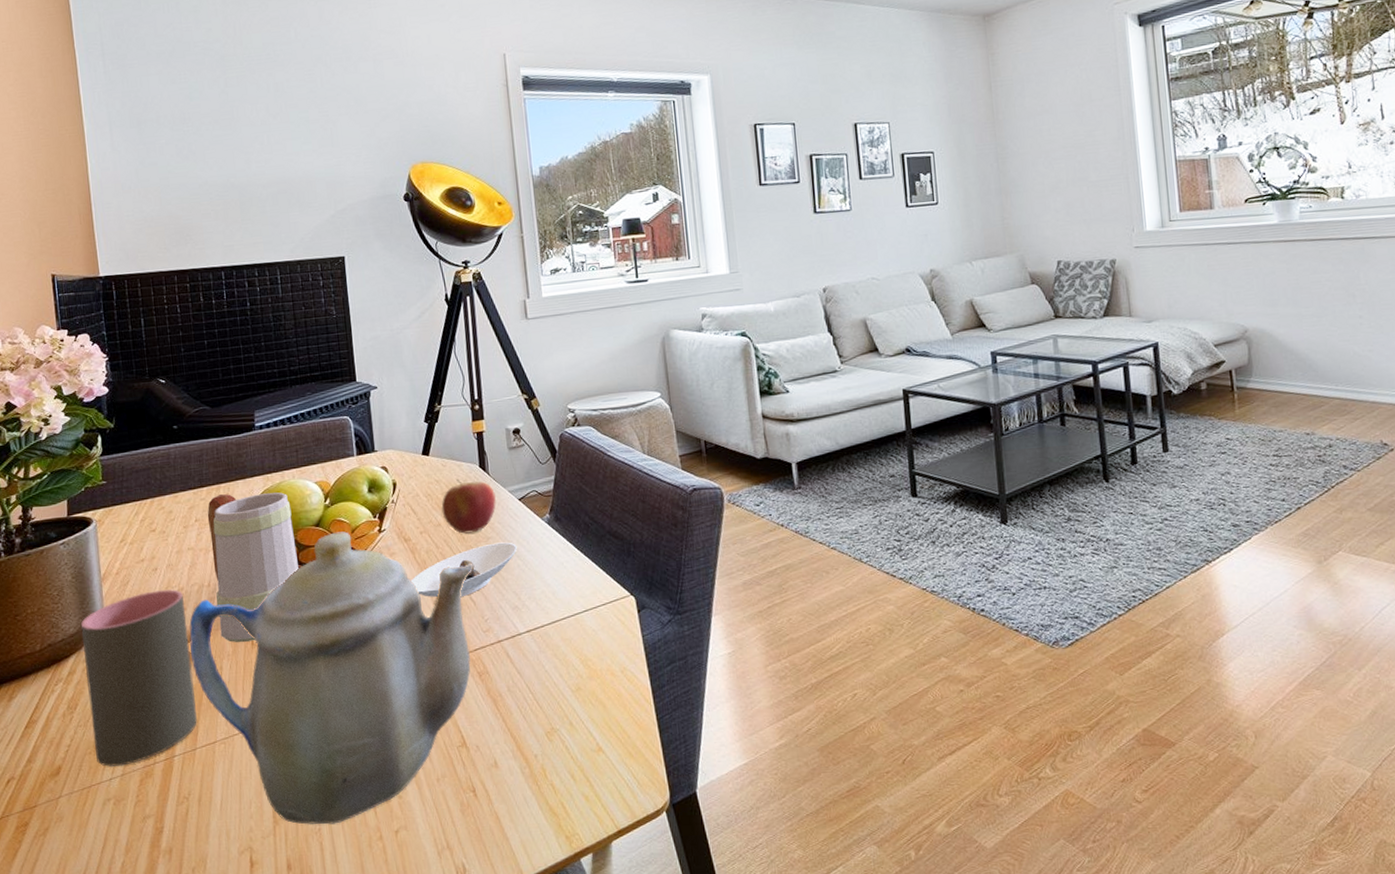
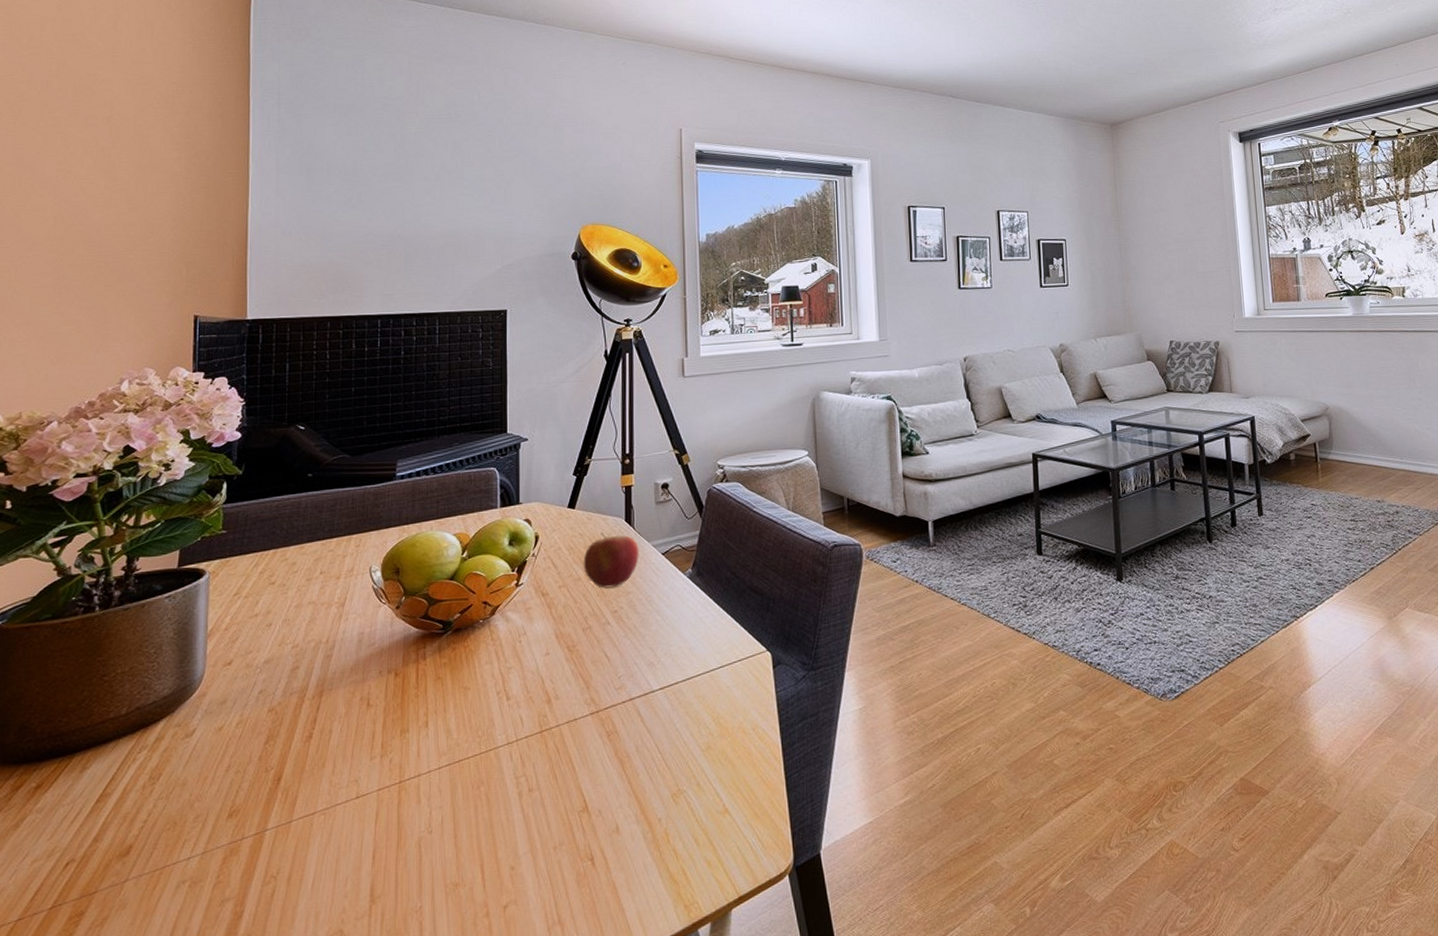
cup: present [81,589,197,767] -> none [175,646,298,844]
teapot: present [189,531,474,825] -> none [298,585,611,903]
mug: present [207,492,299,642] -> none [333,544,427,703]
saucer: present [411,542,518,598] -> none [545,597,658,654]

